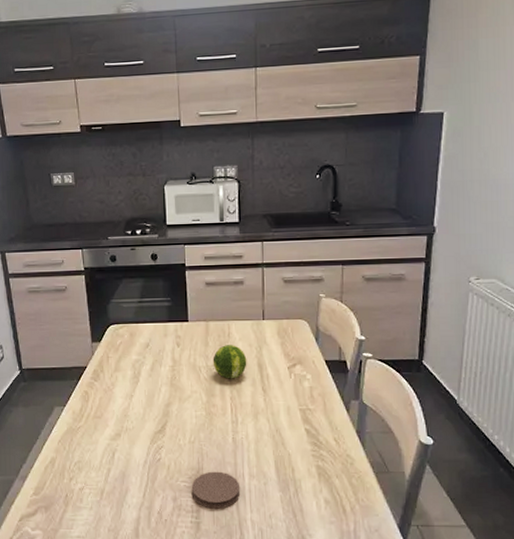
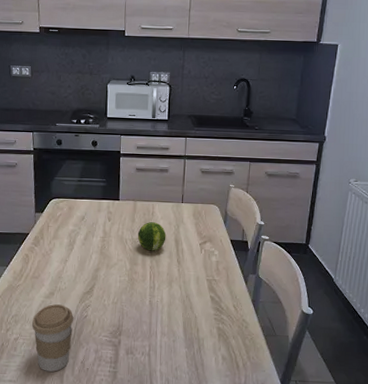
coffee cup: none [98,447,146,525] -> present [32,304,74,372]
coaster: present [191,471,241,509] -> none [111,328,153,361]

